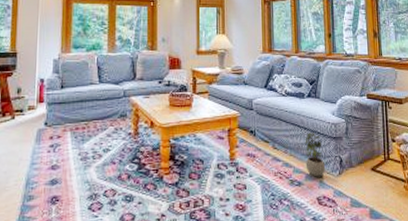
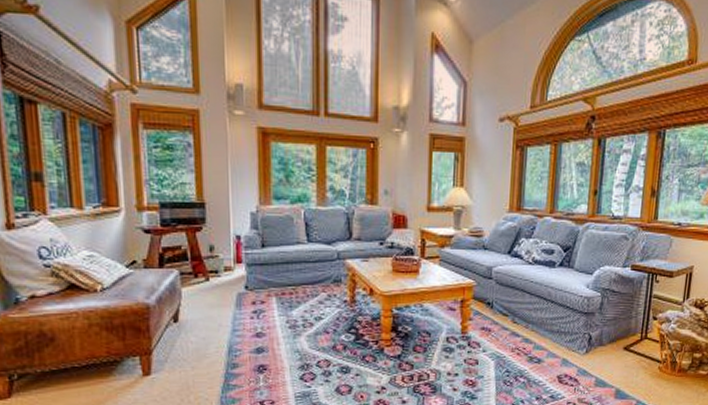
potted plant: present [305,133,326,178] -> none [548,307,572,356]

